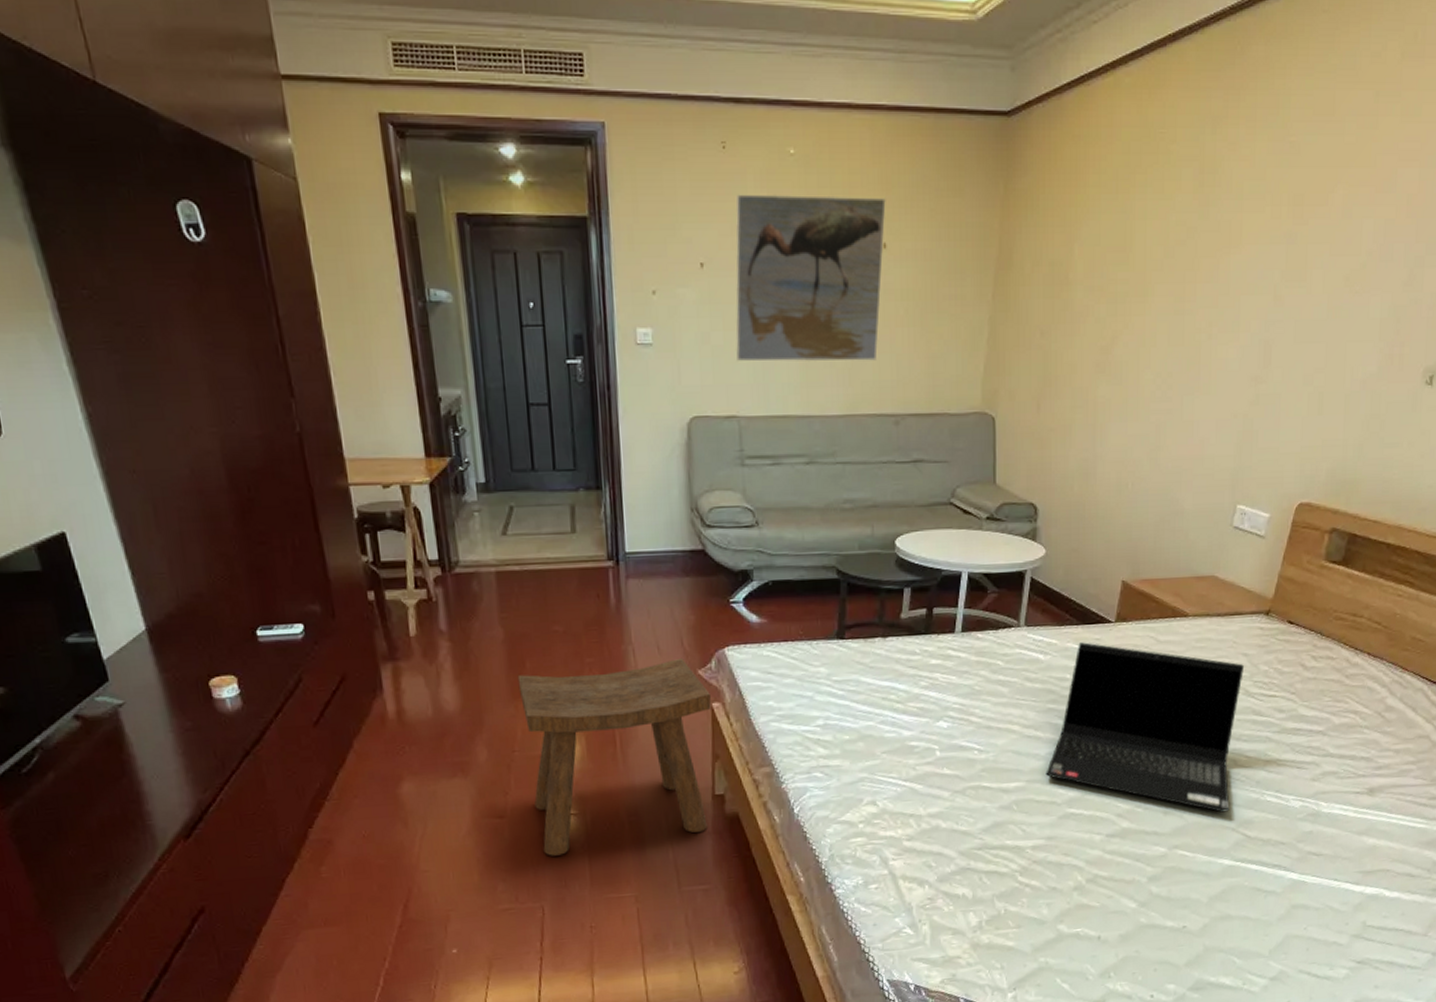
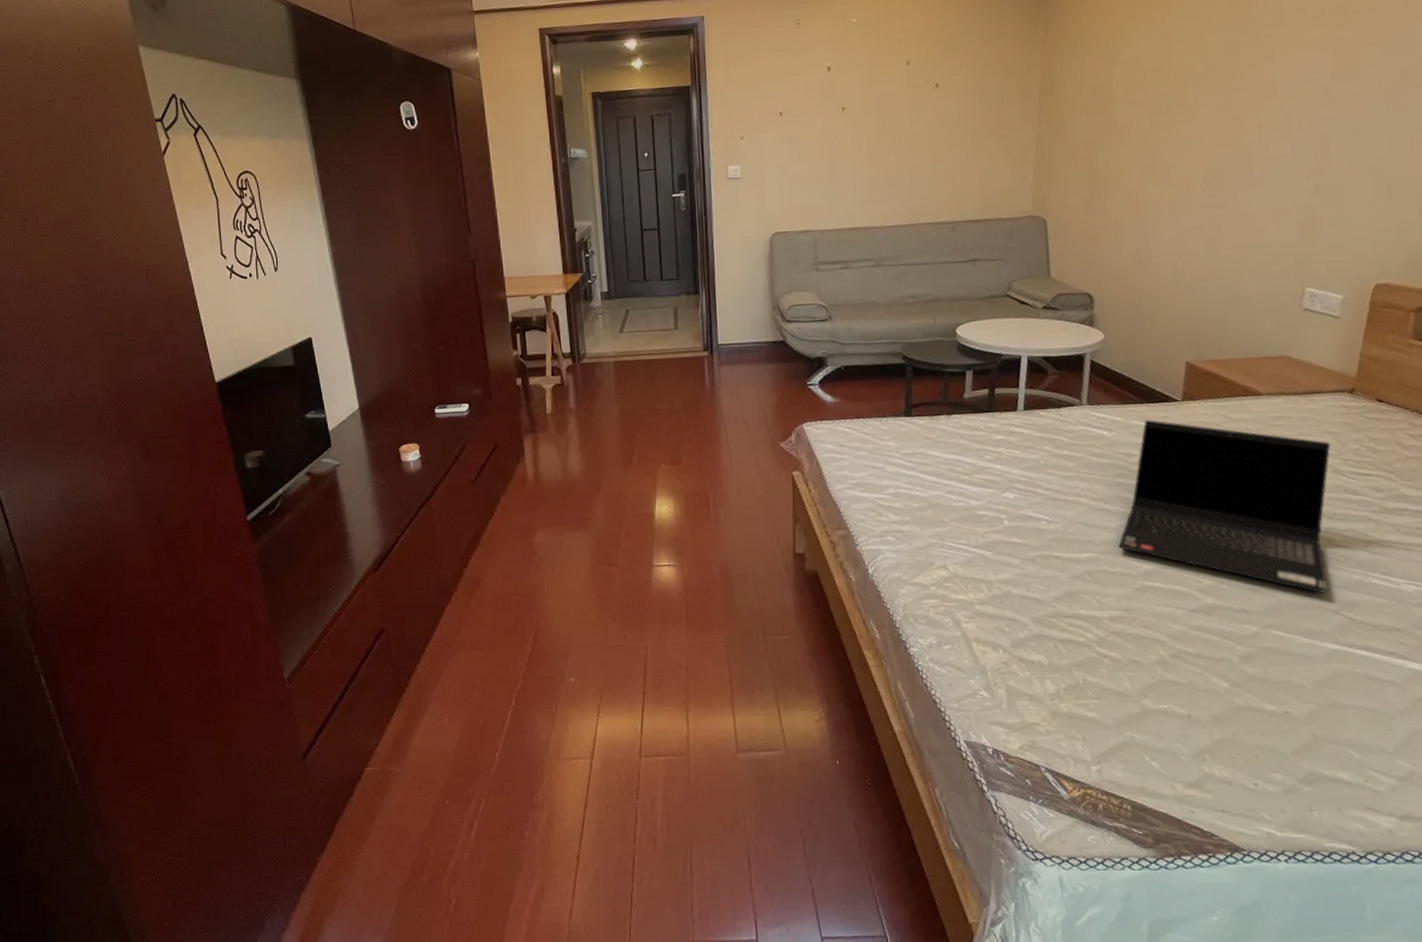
stool: present [517,657,711,856] -> none [629,432,792,601]
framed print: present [736,194,886,362] -> none [808,48,937,186]

